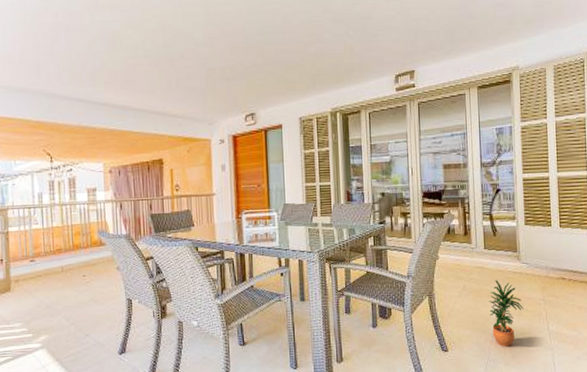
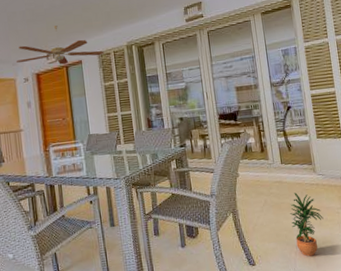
ceiling fan: none [213,86,307,128] -> present [16,26,104,65]

